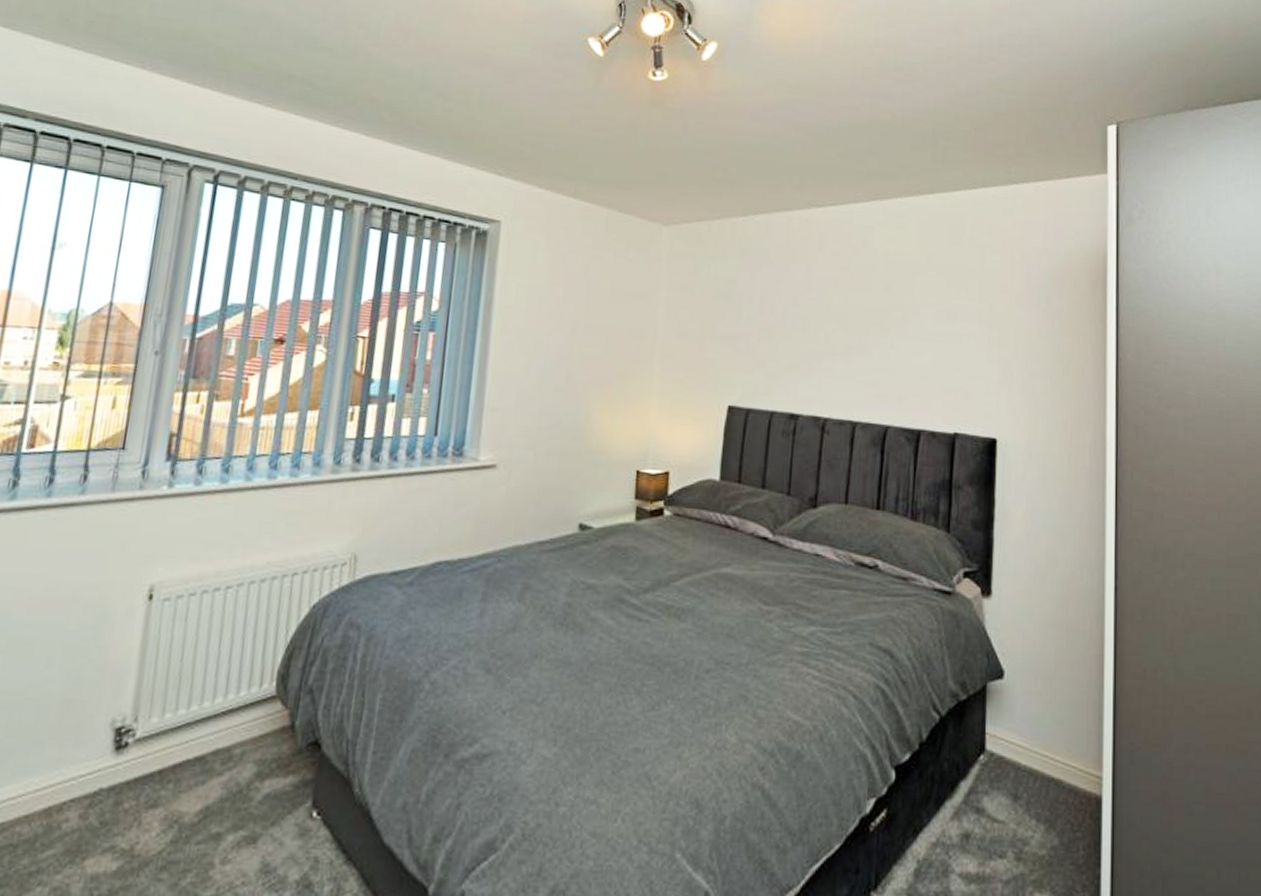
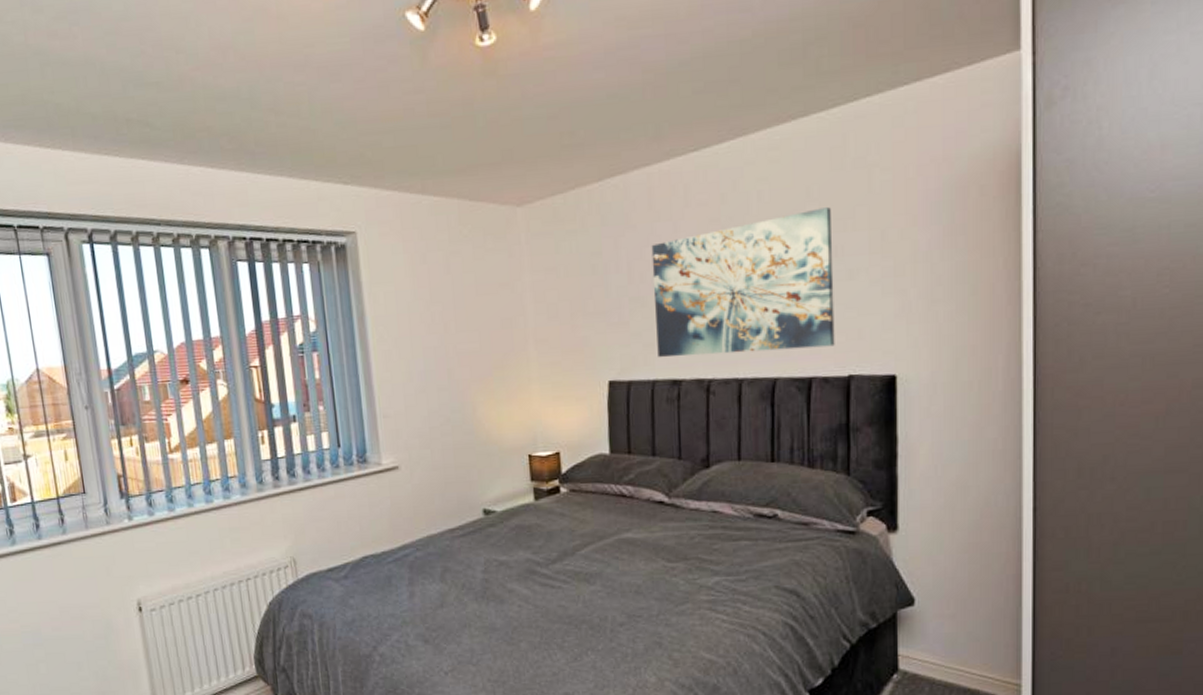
wall art: none [779,274,947,403] -> present [651,207,835,358]

